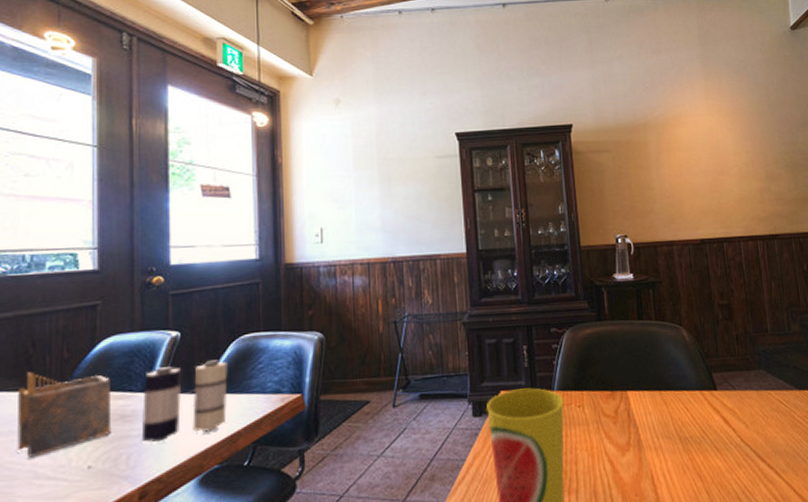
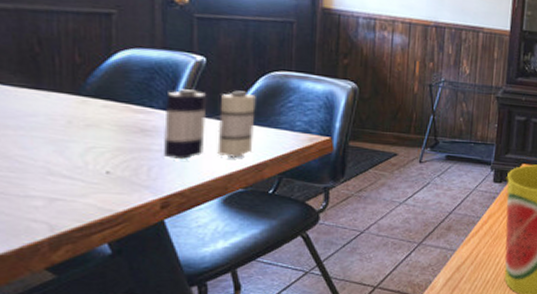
napkin holder: present [17,372,112,458] -> none [25,70,131,155]

